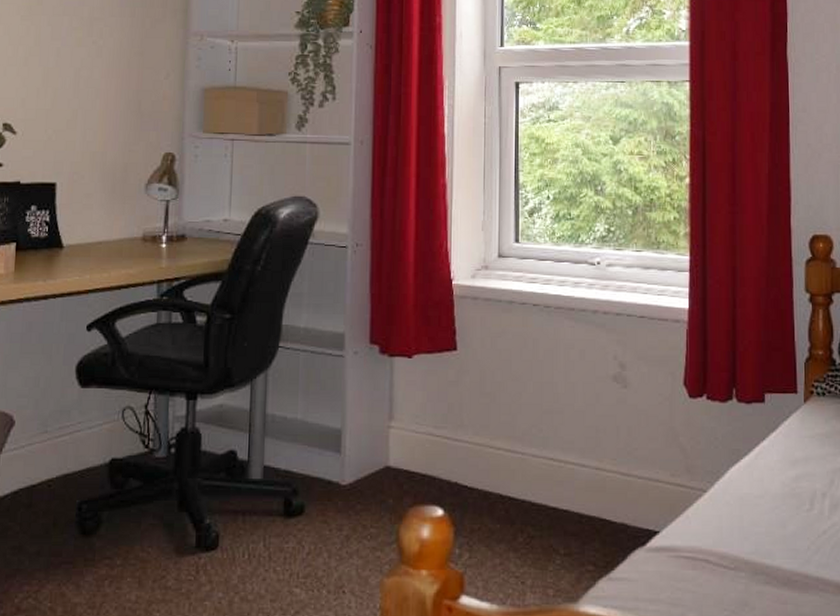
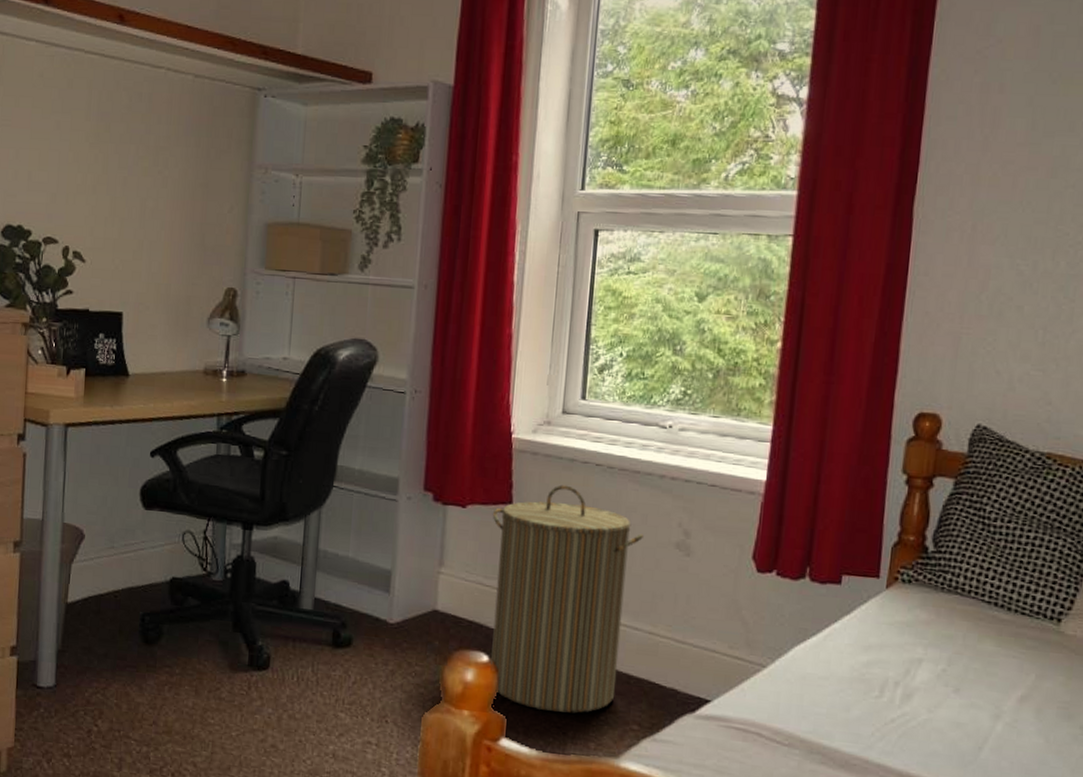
laundry hamper: none [438,327,582,560] -> present [491,484,643,713]

